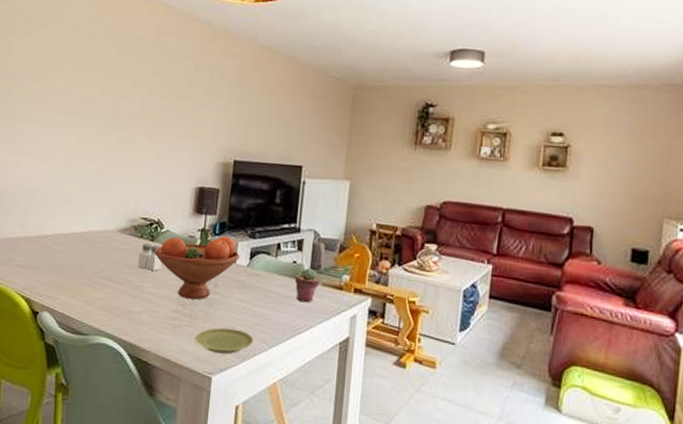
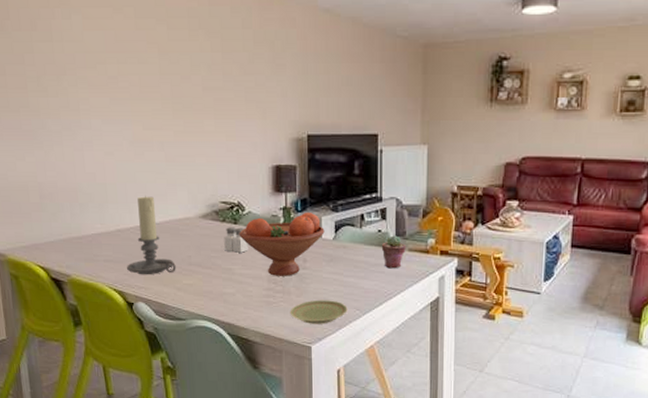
candle holder: none [38,204,87,285] -> present [127,195,176,275]

